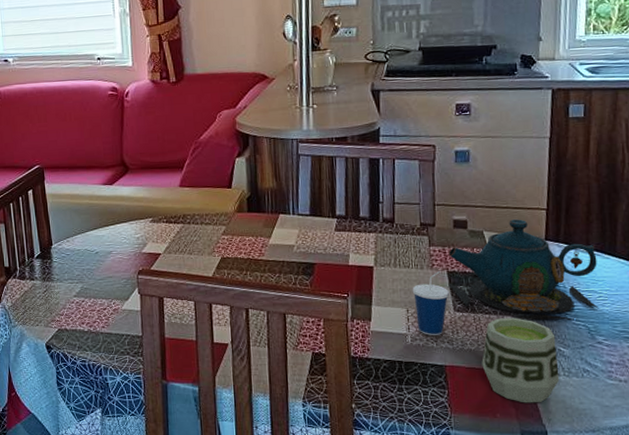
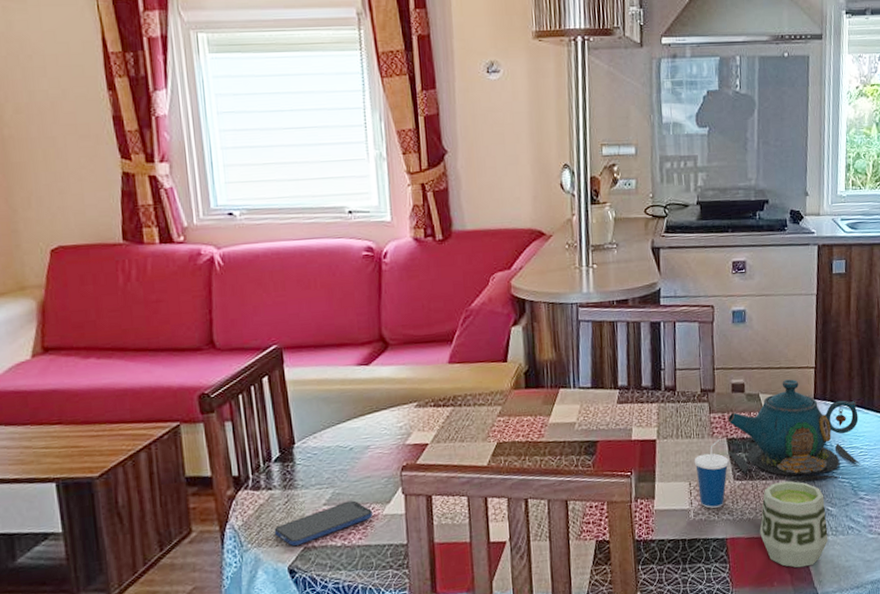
smartphone: none [35,295,113,327] -> present [274,500,372,546]

